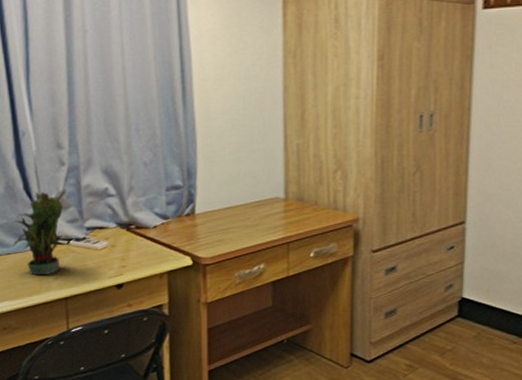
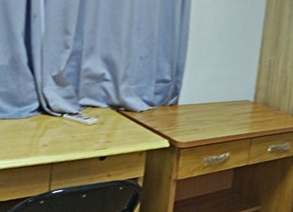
potted plant: present [12,189,66,276] -> none [8,68,67,142]

